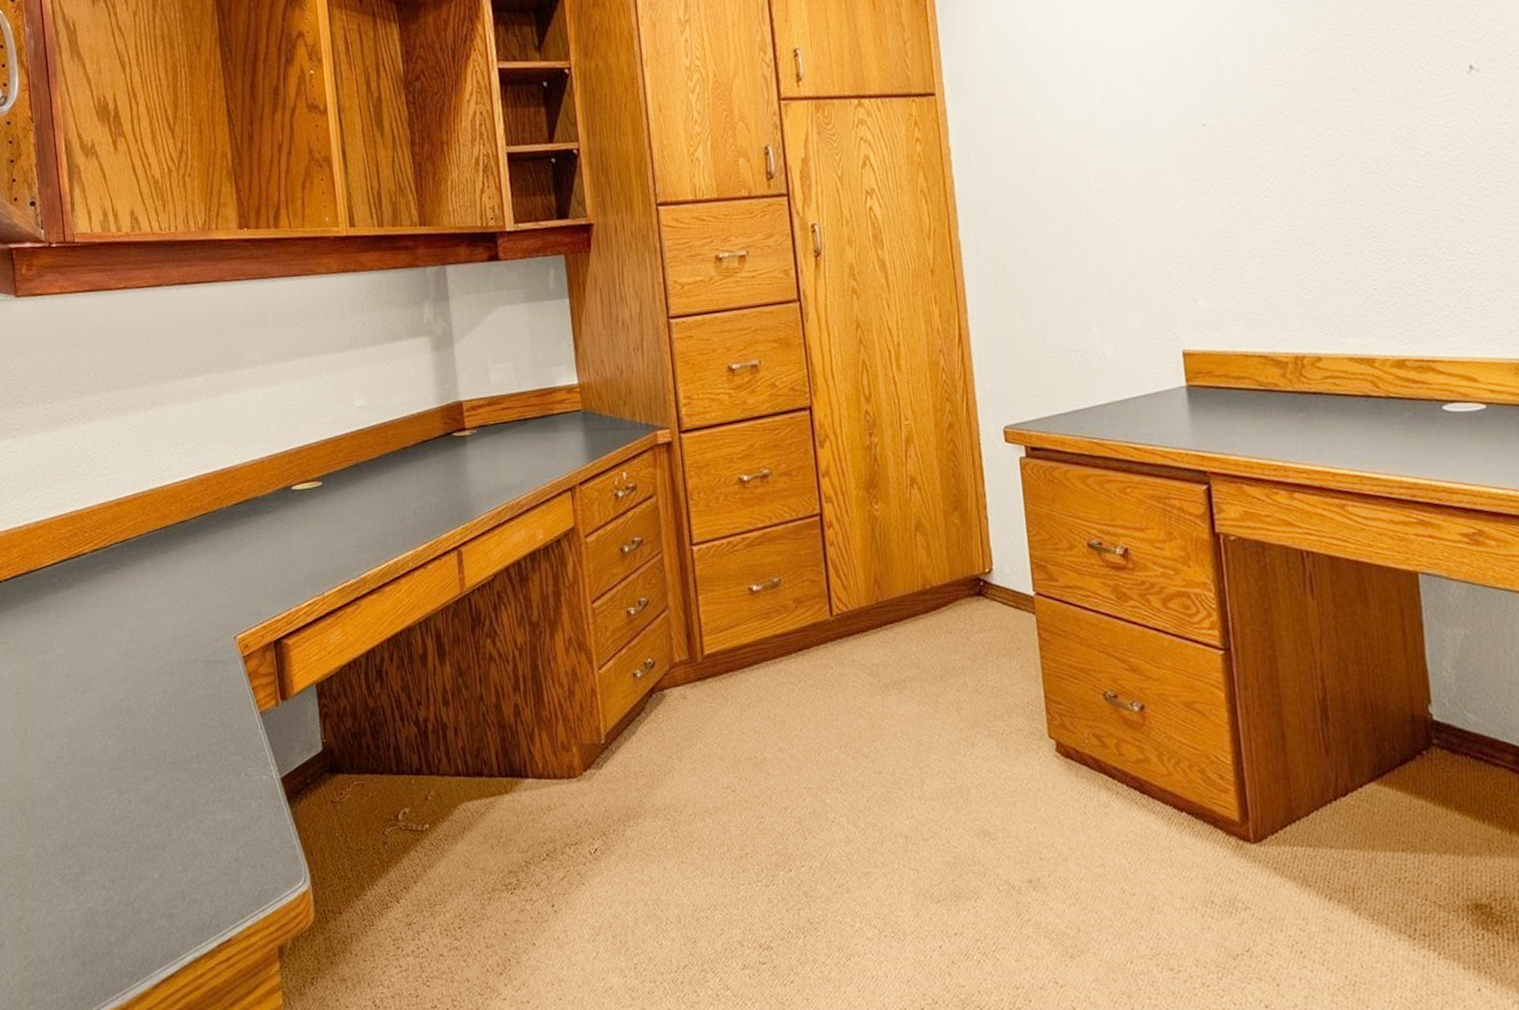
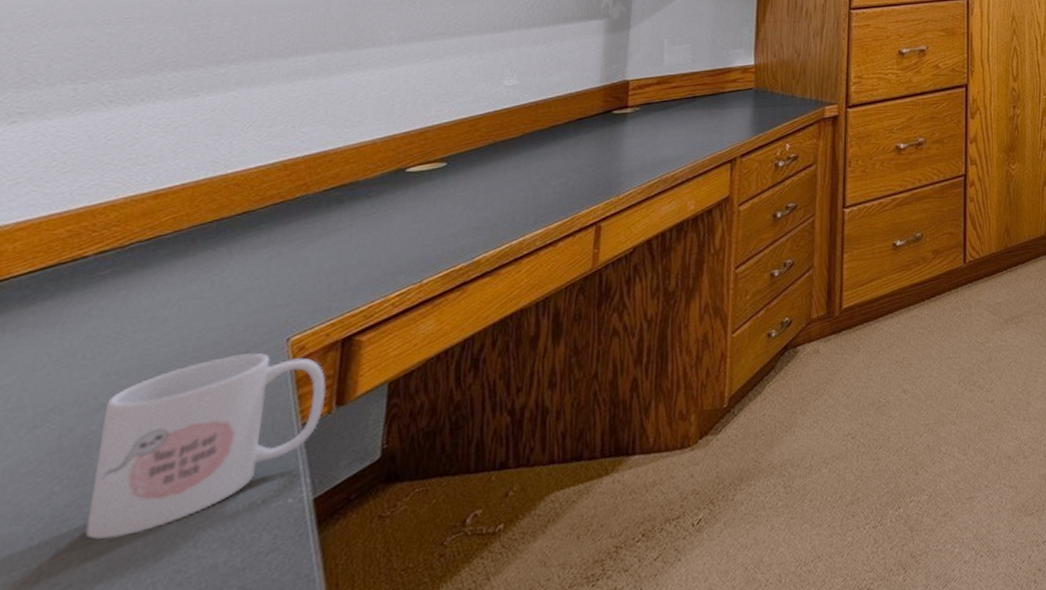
mug: none [125,646,272,788] -> present [85,353,327,540]

